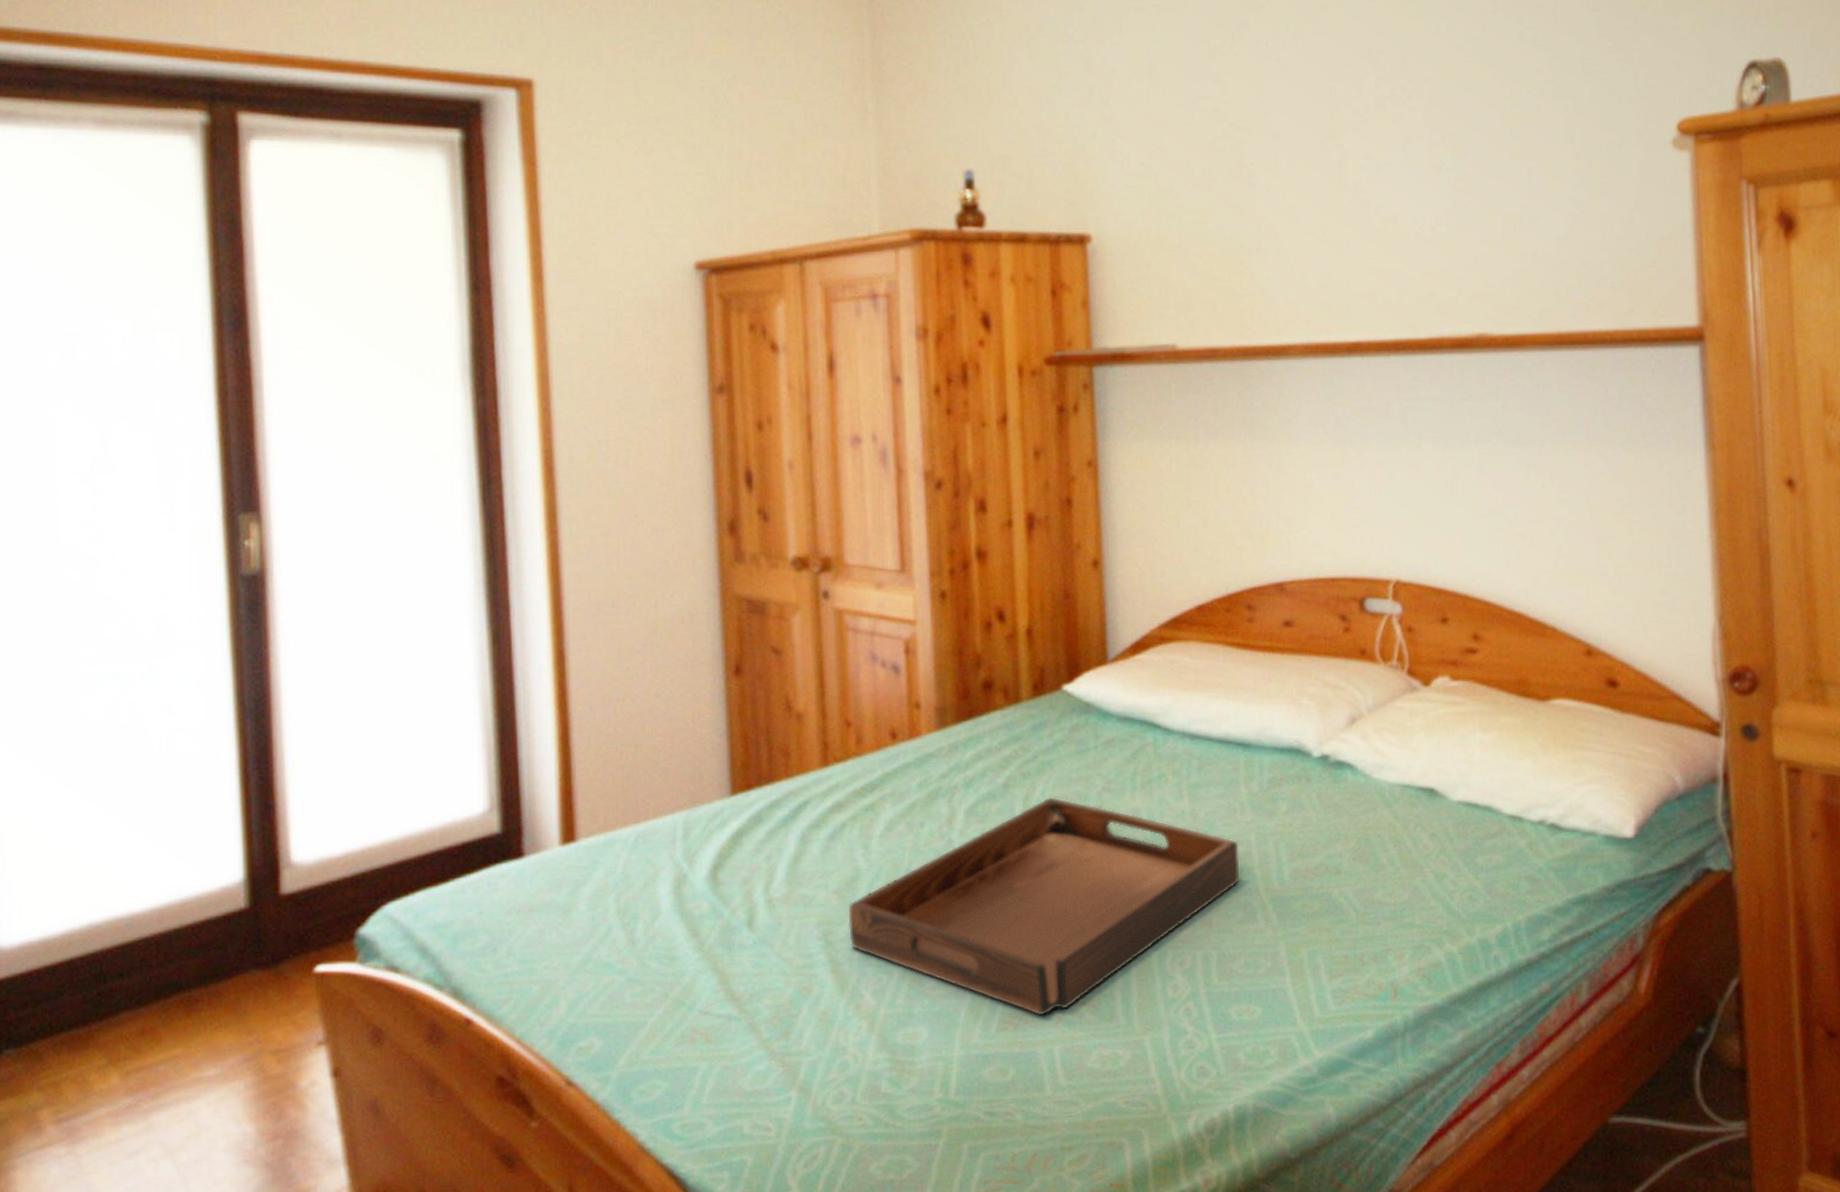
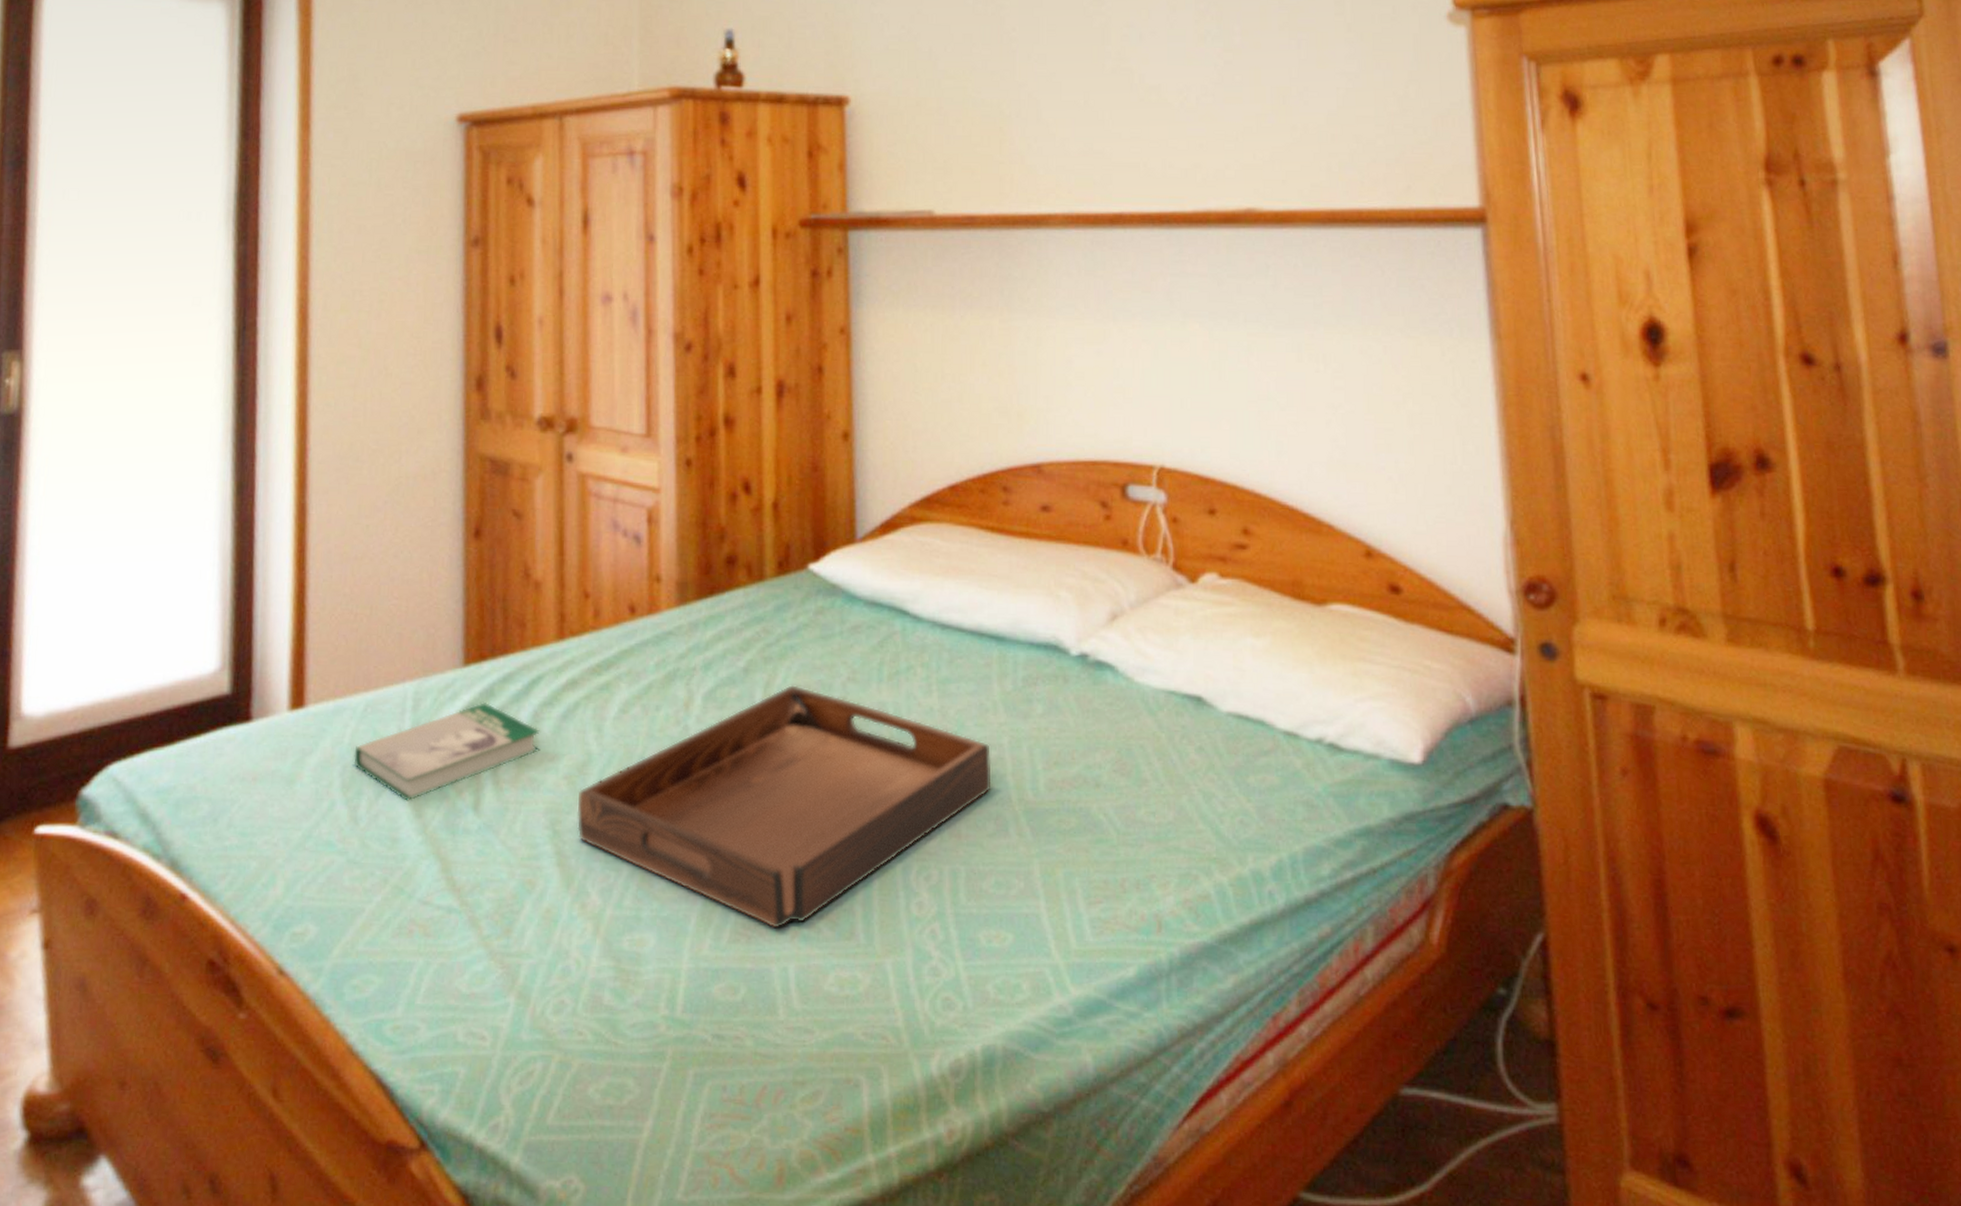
book: none [628,828,810,922] -> present [353,703,540,801]

